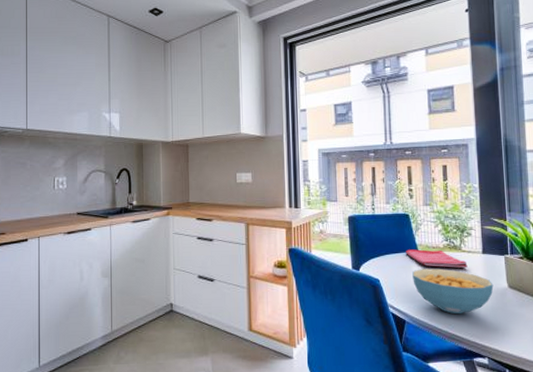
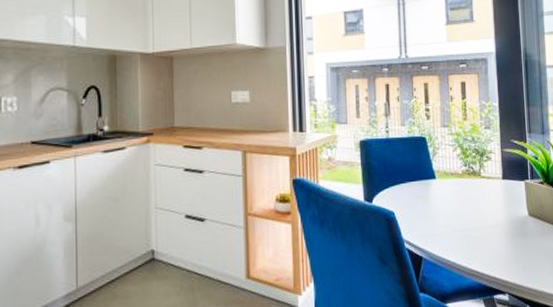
dish towel: present [406,249,468,269] -> none [422,176,487,196]
cereal bowl: present [412,268,494,315] -> none [430,197,514,248]

